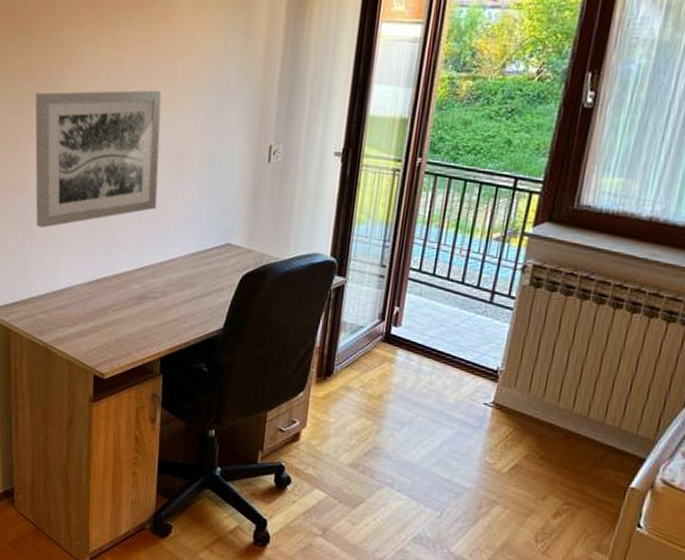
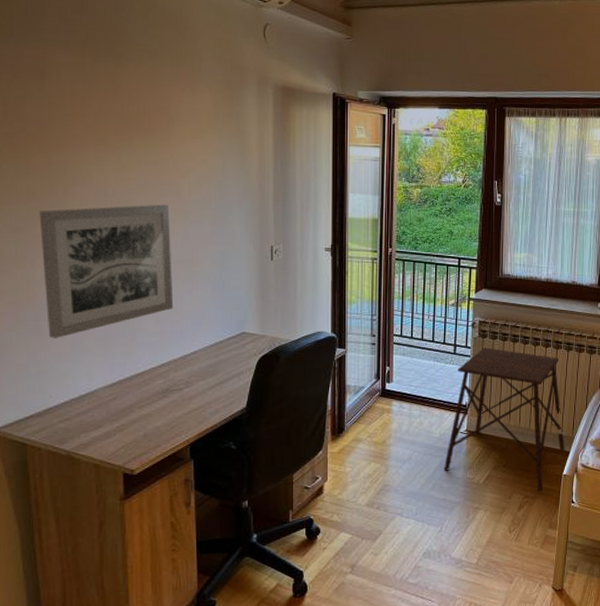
side table: none [455,300,652,503] -> present [444,347,565,493]

